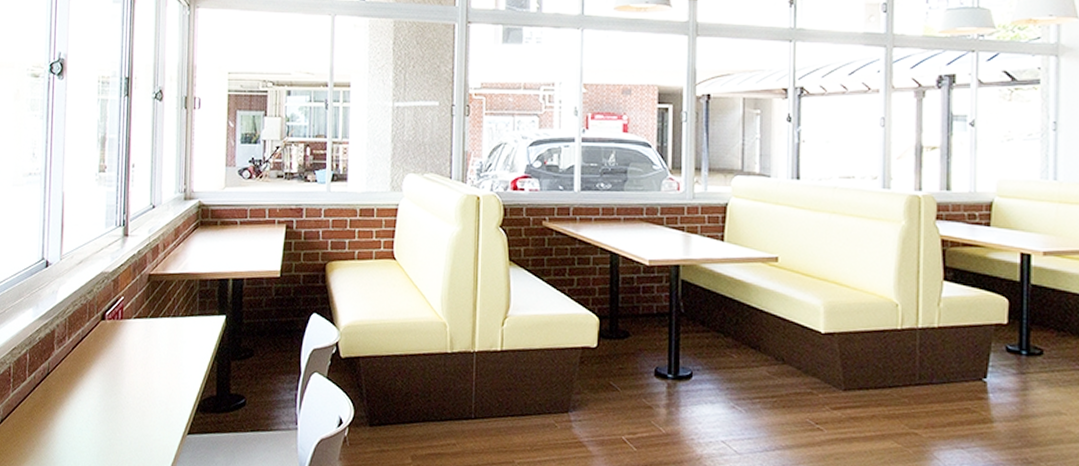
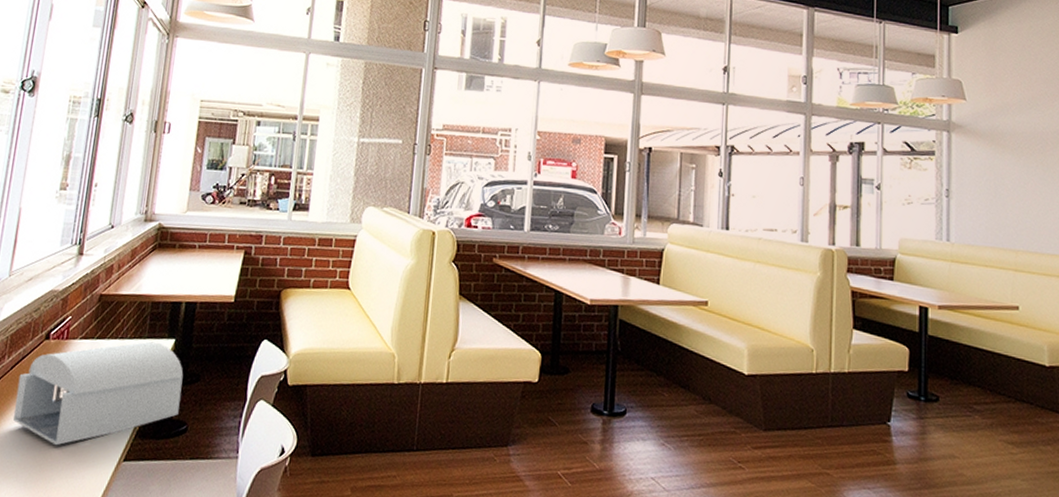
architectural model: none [79,318,237,421] -> present [12,341,184,446]

